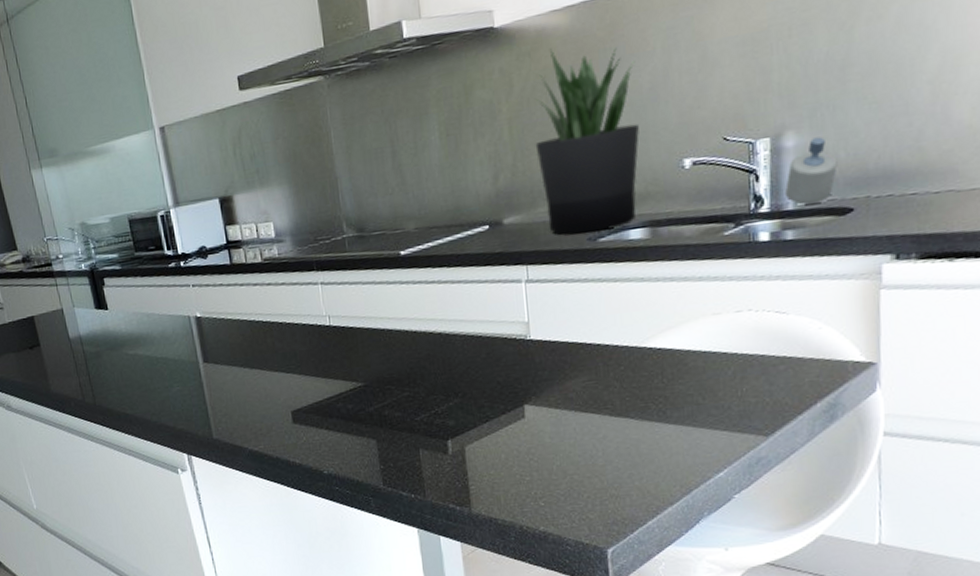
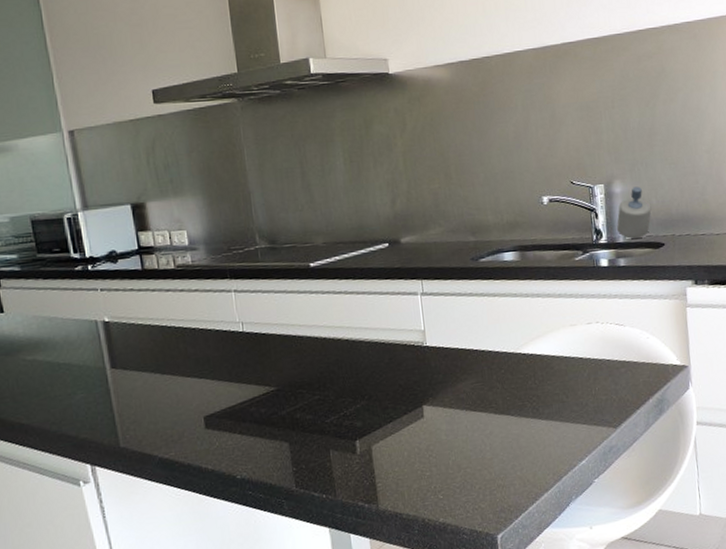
planter: present [535,48,639,235] -> none [425,96,508,255]

